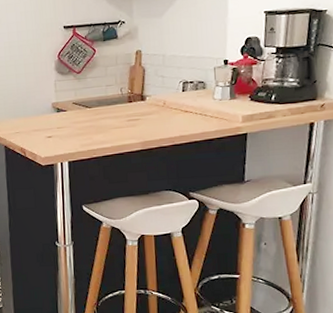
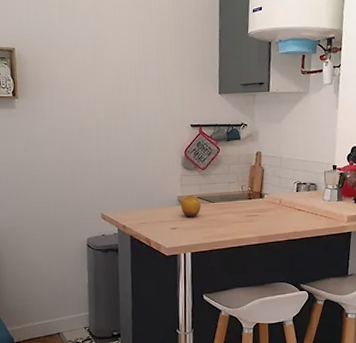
fruit: none [56,101,77,125] -> present [181,195,201,217]

